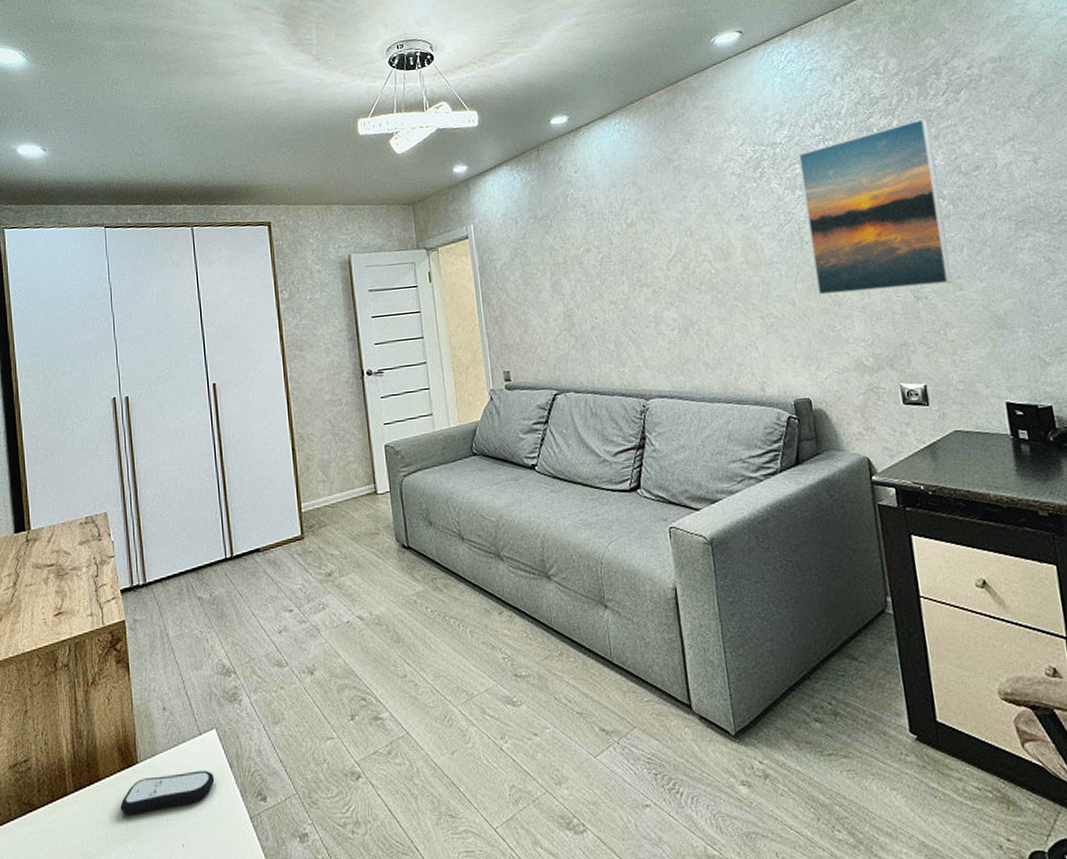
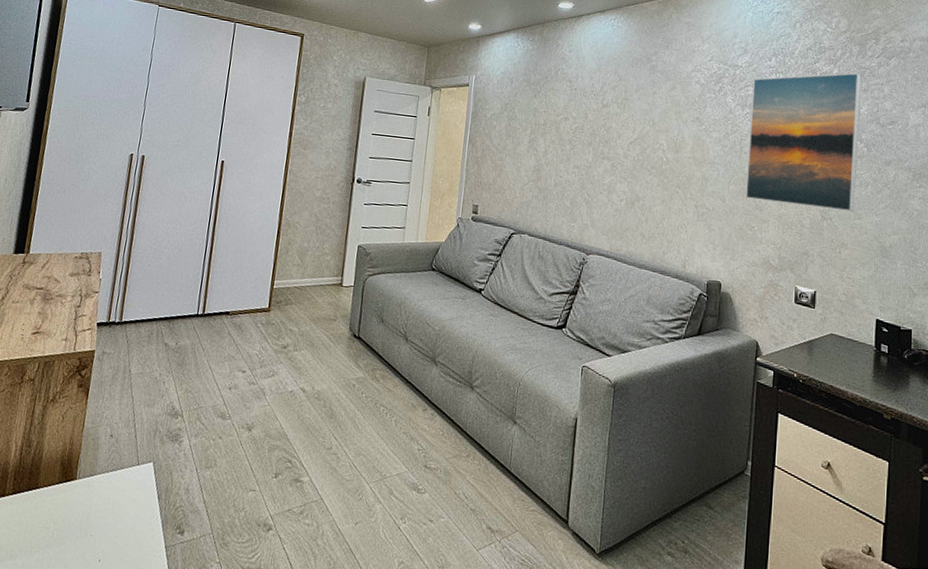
remote control: present [120,770,215,814] -> none [50,494,142,525]

